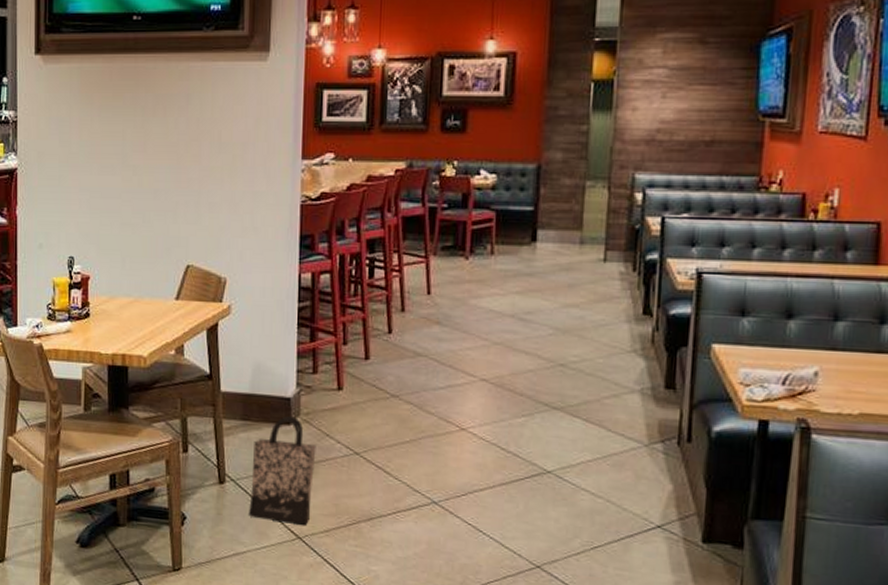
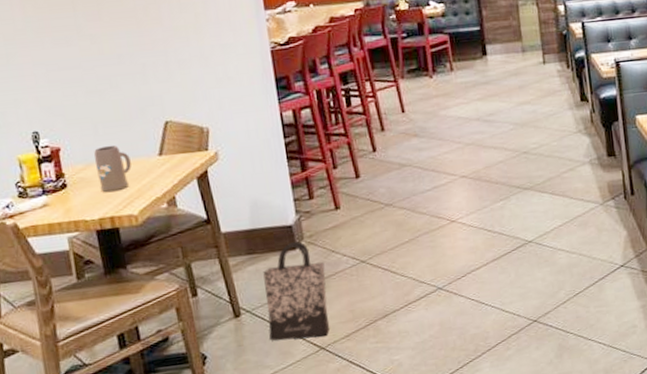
beer mug: none [117,281,149,329] -> present [93,145,132,193]

